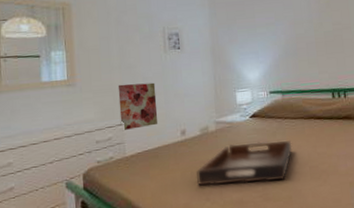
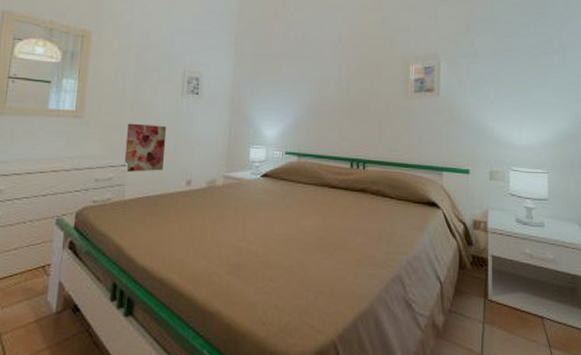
serving tray: present [196,141,293,186] -> none [196,203,301,248]

